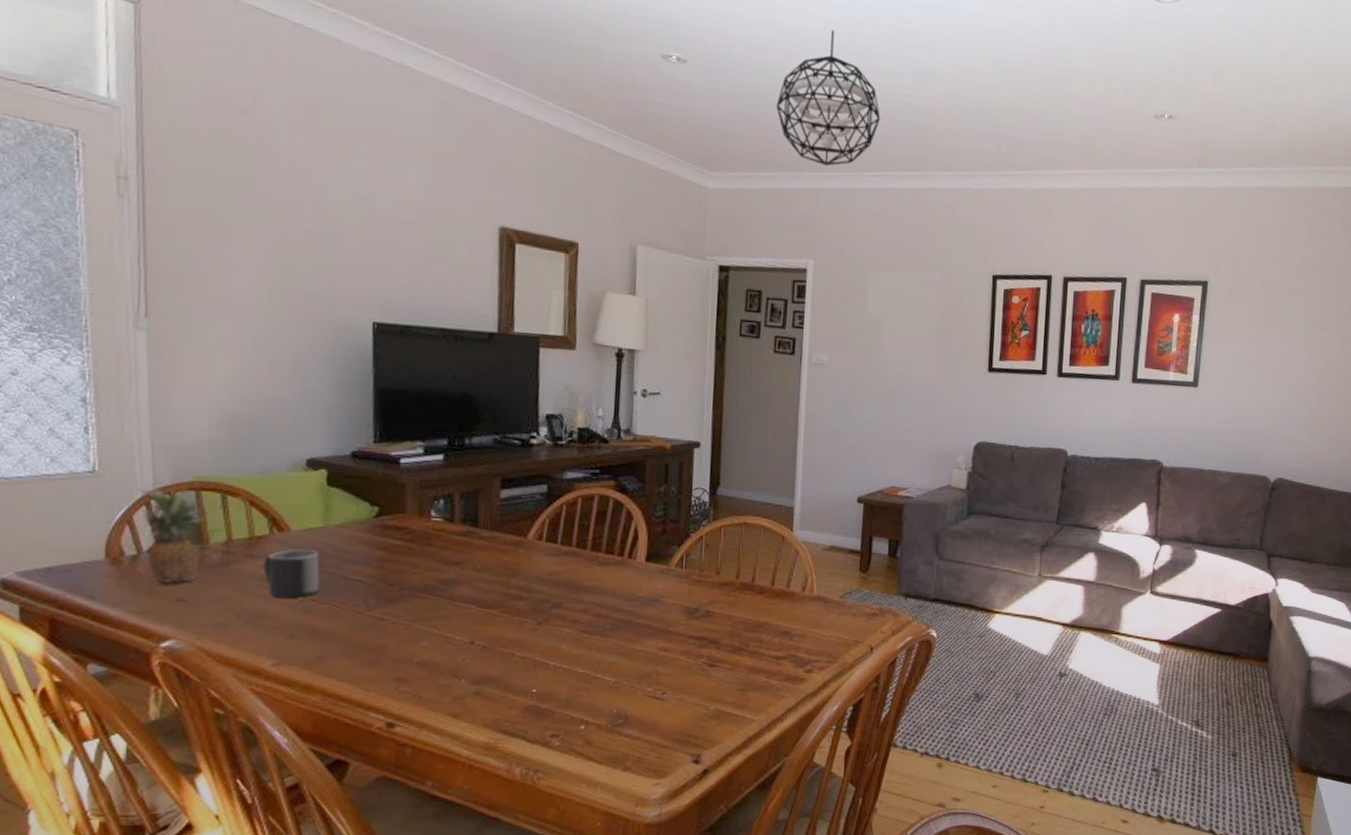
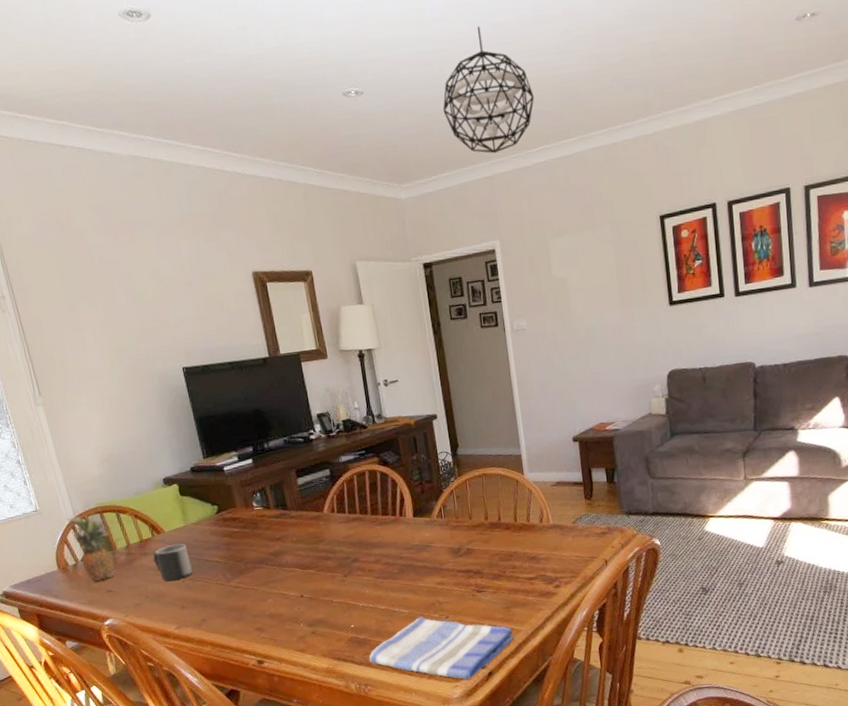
dish towel: none [548,689,745,776] -> present [369,616,514,680]

